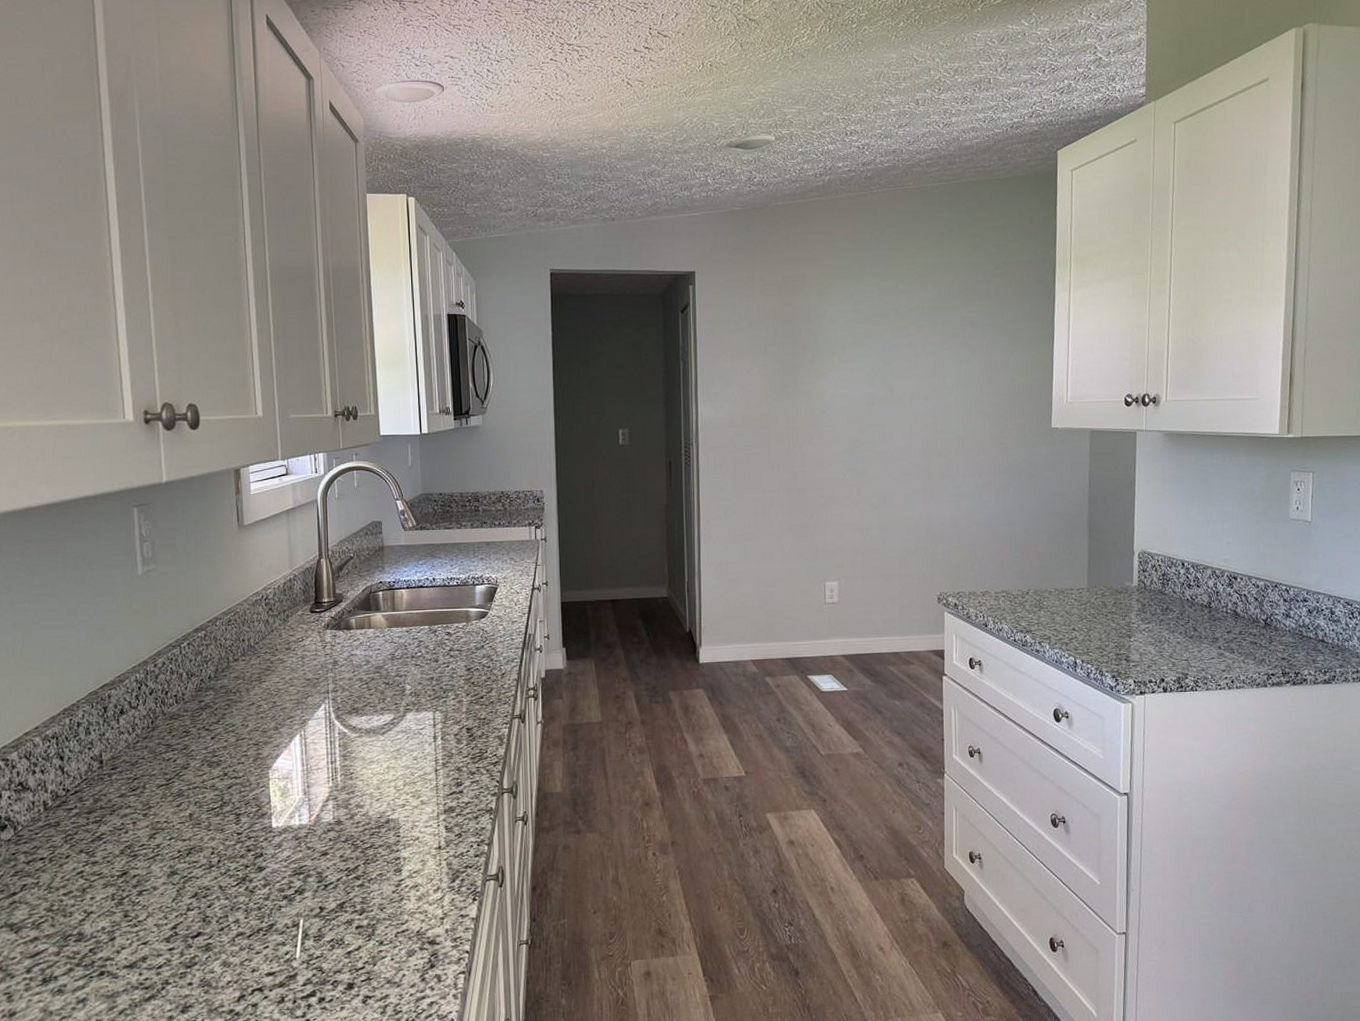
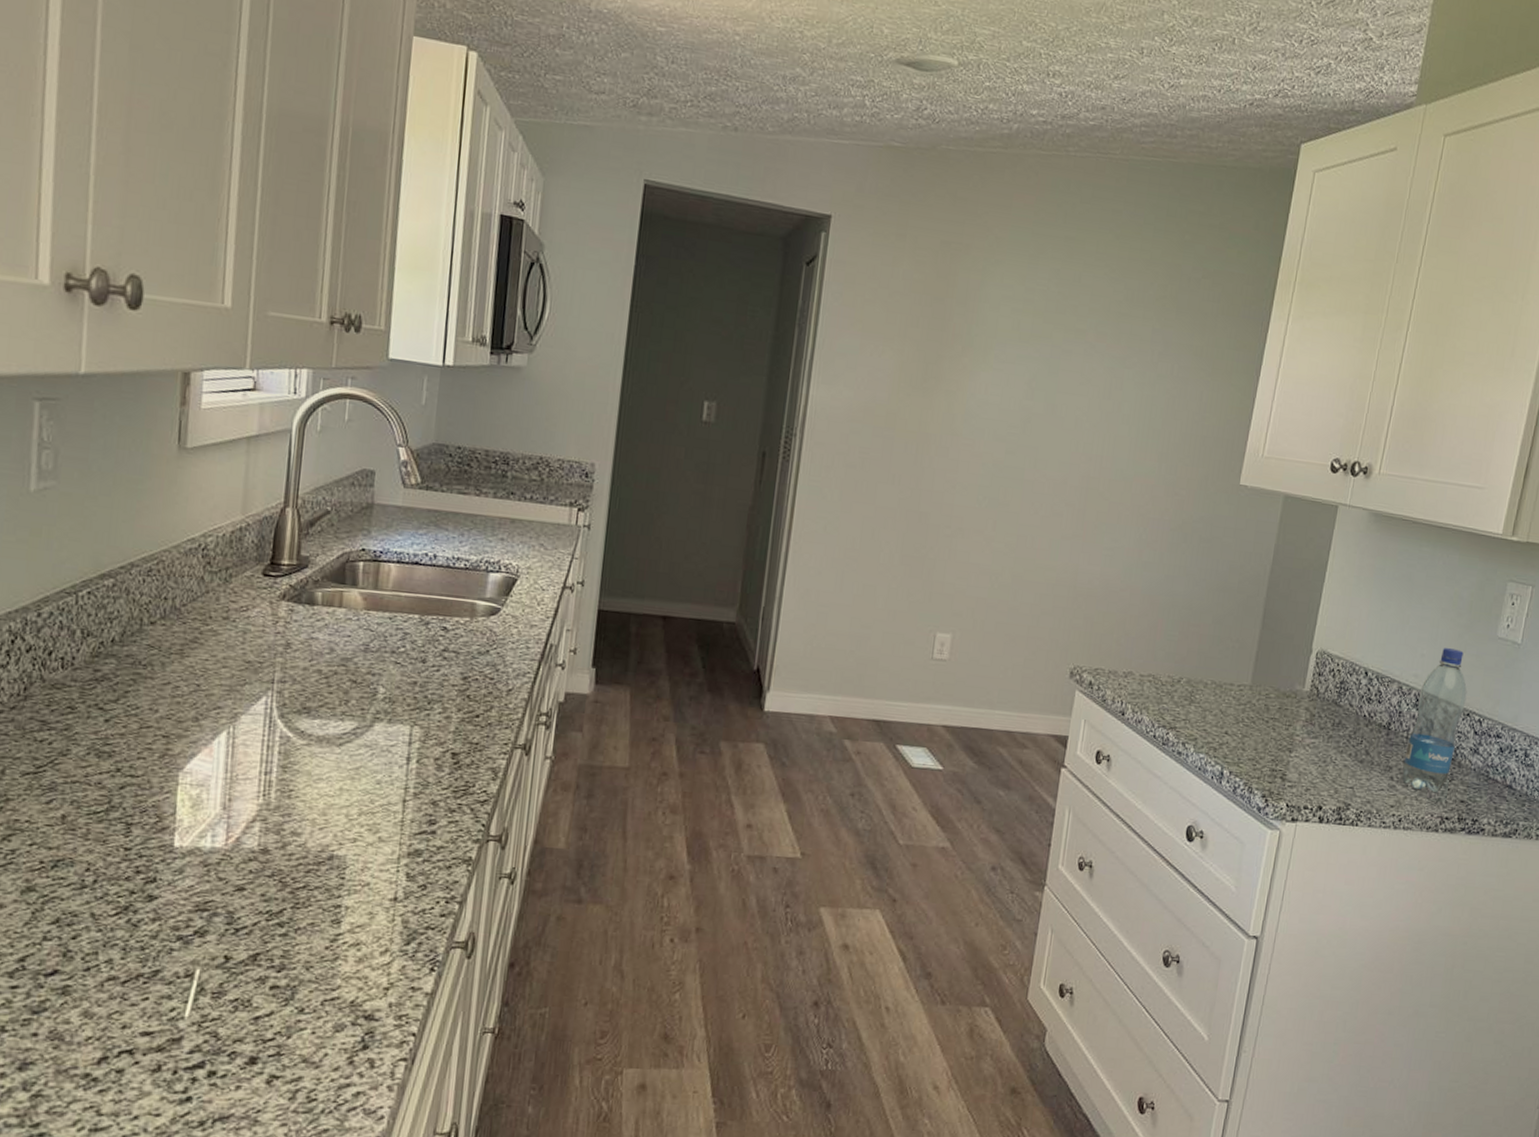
bottle: none [1227,533,1272,655] -> present [1401,647,1467,793]

